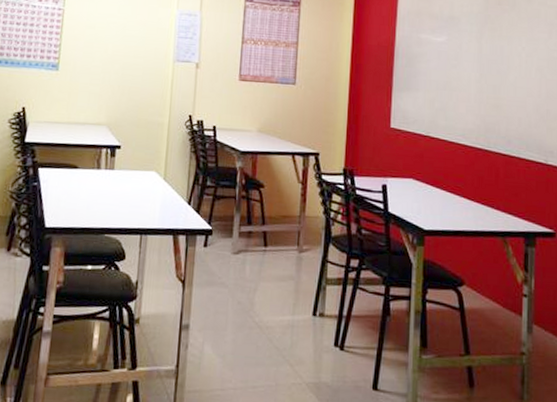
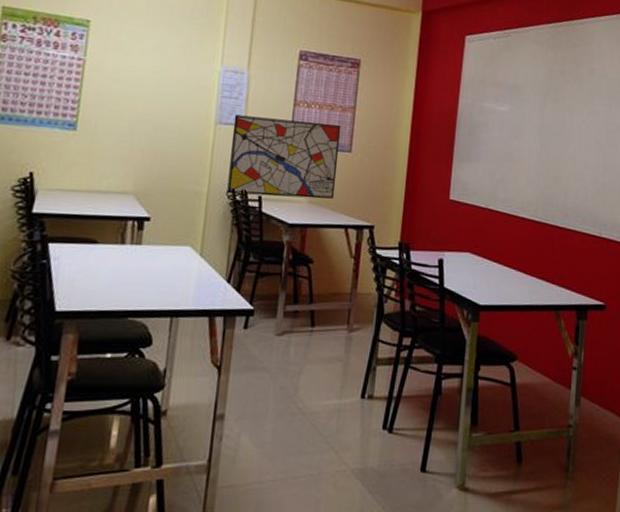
wall art: none [185,53,286,128] -> present [226,114,341,199]

